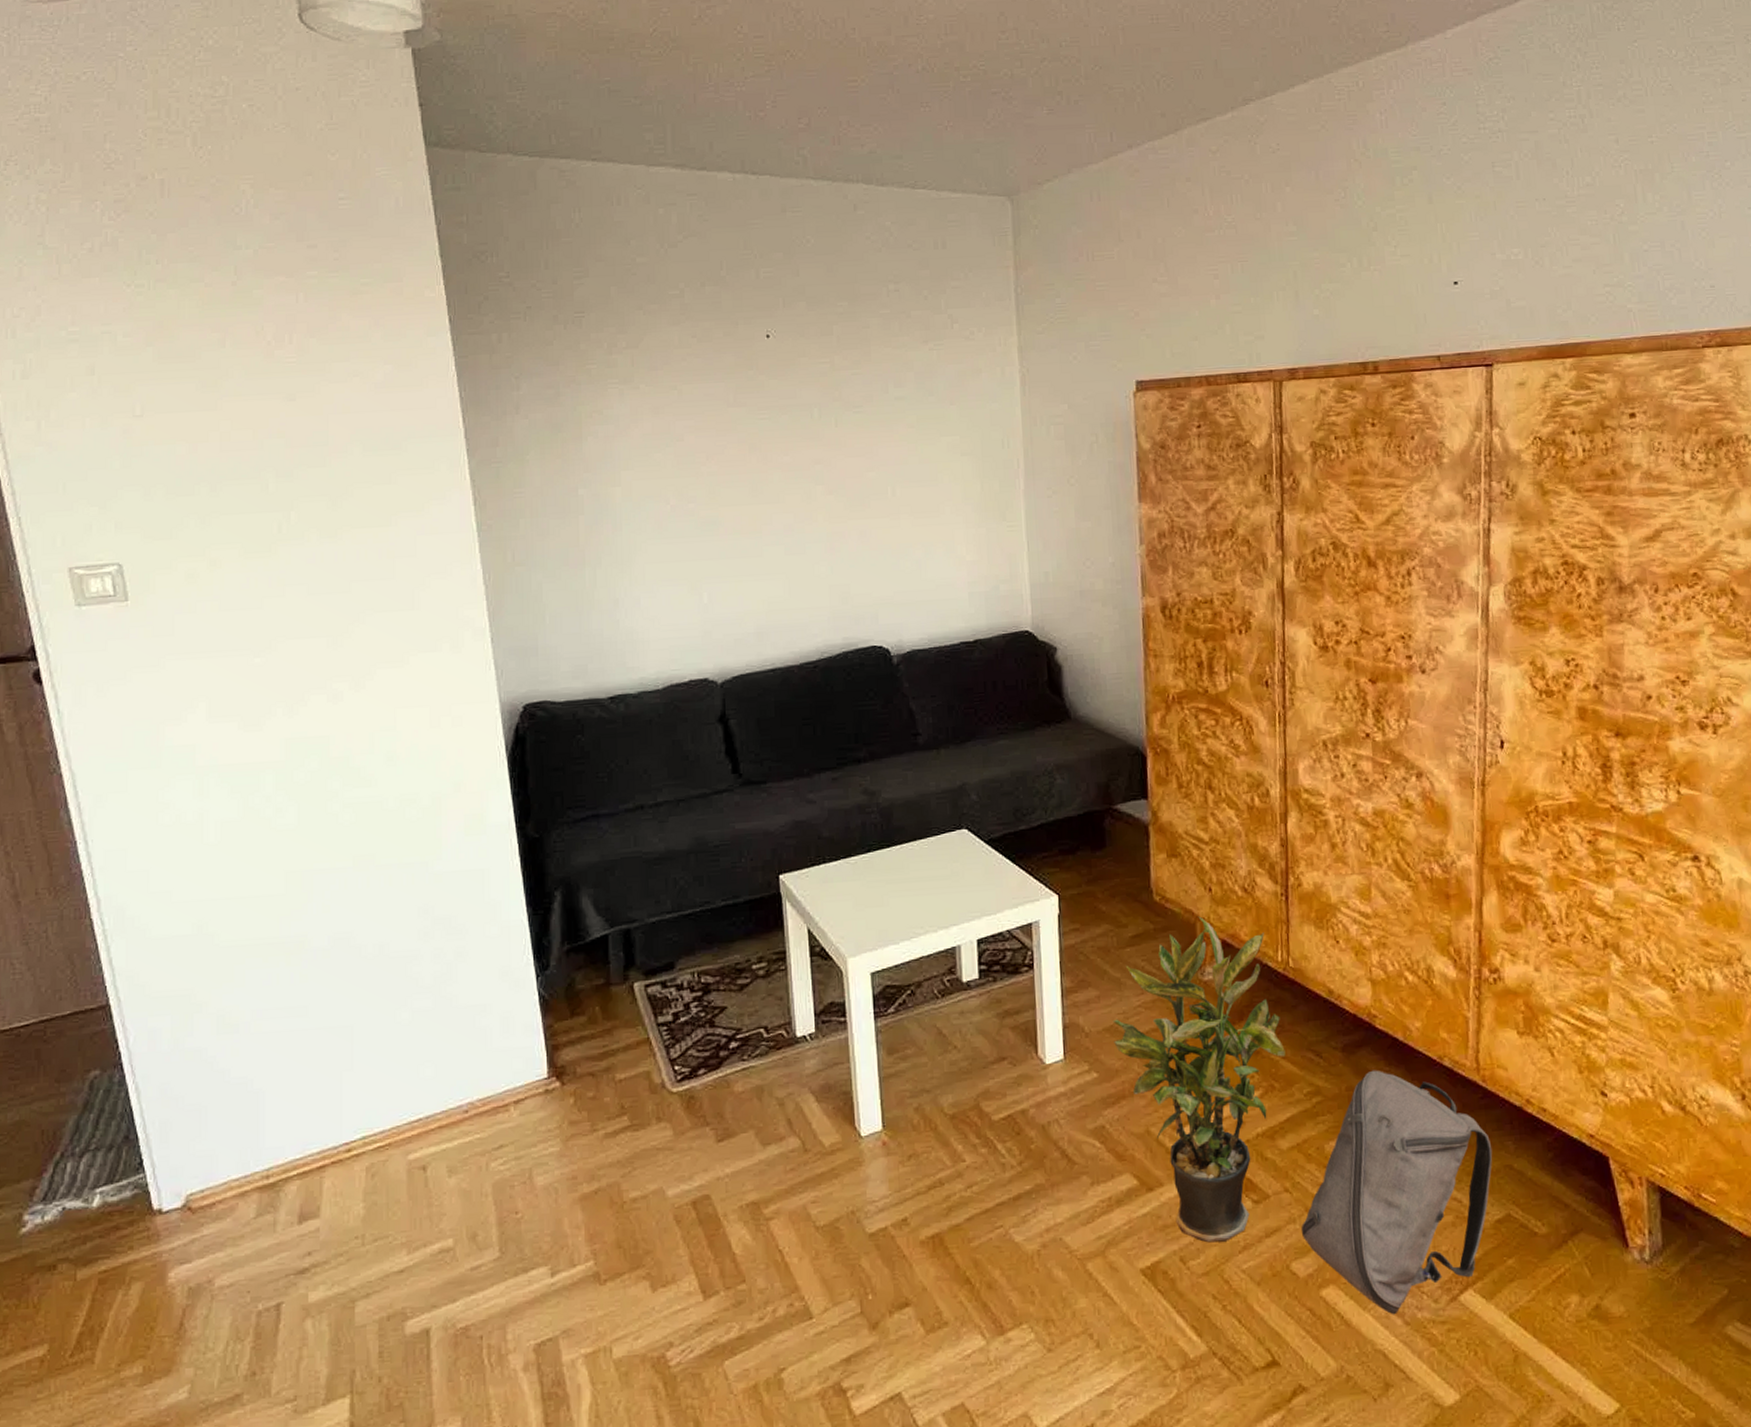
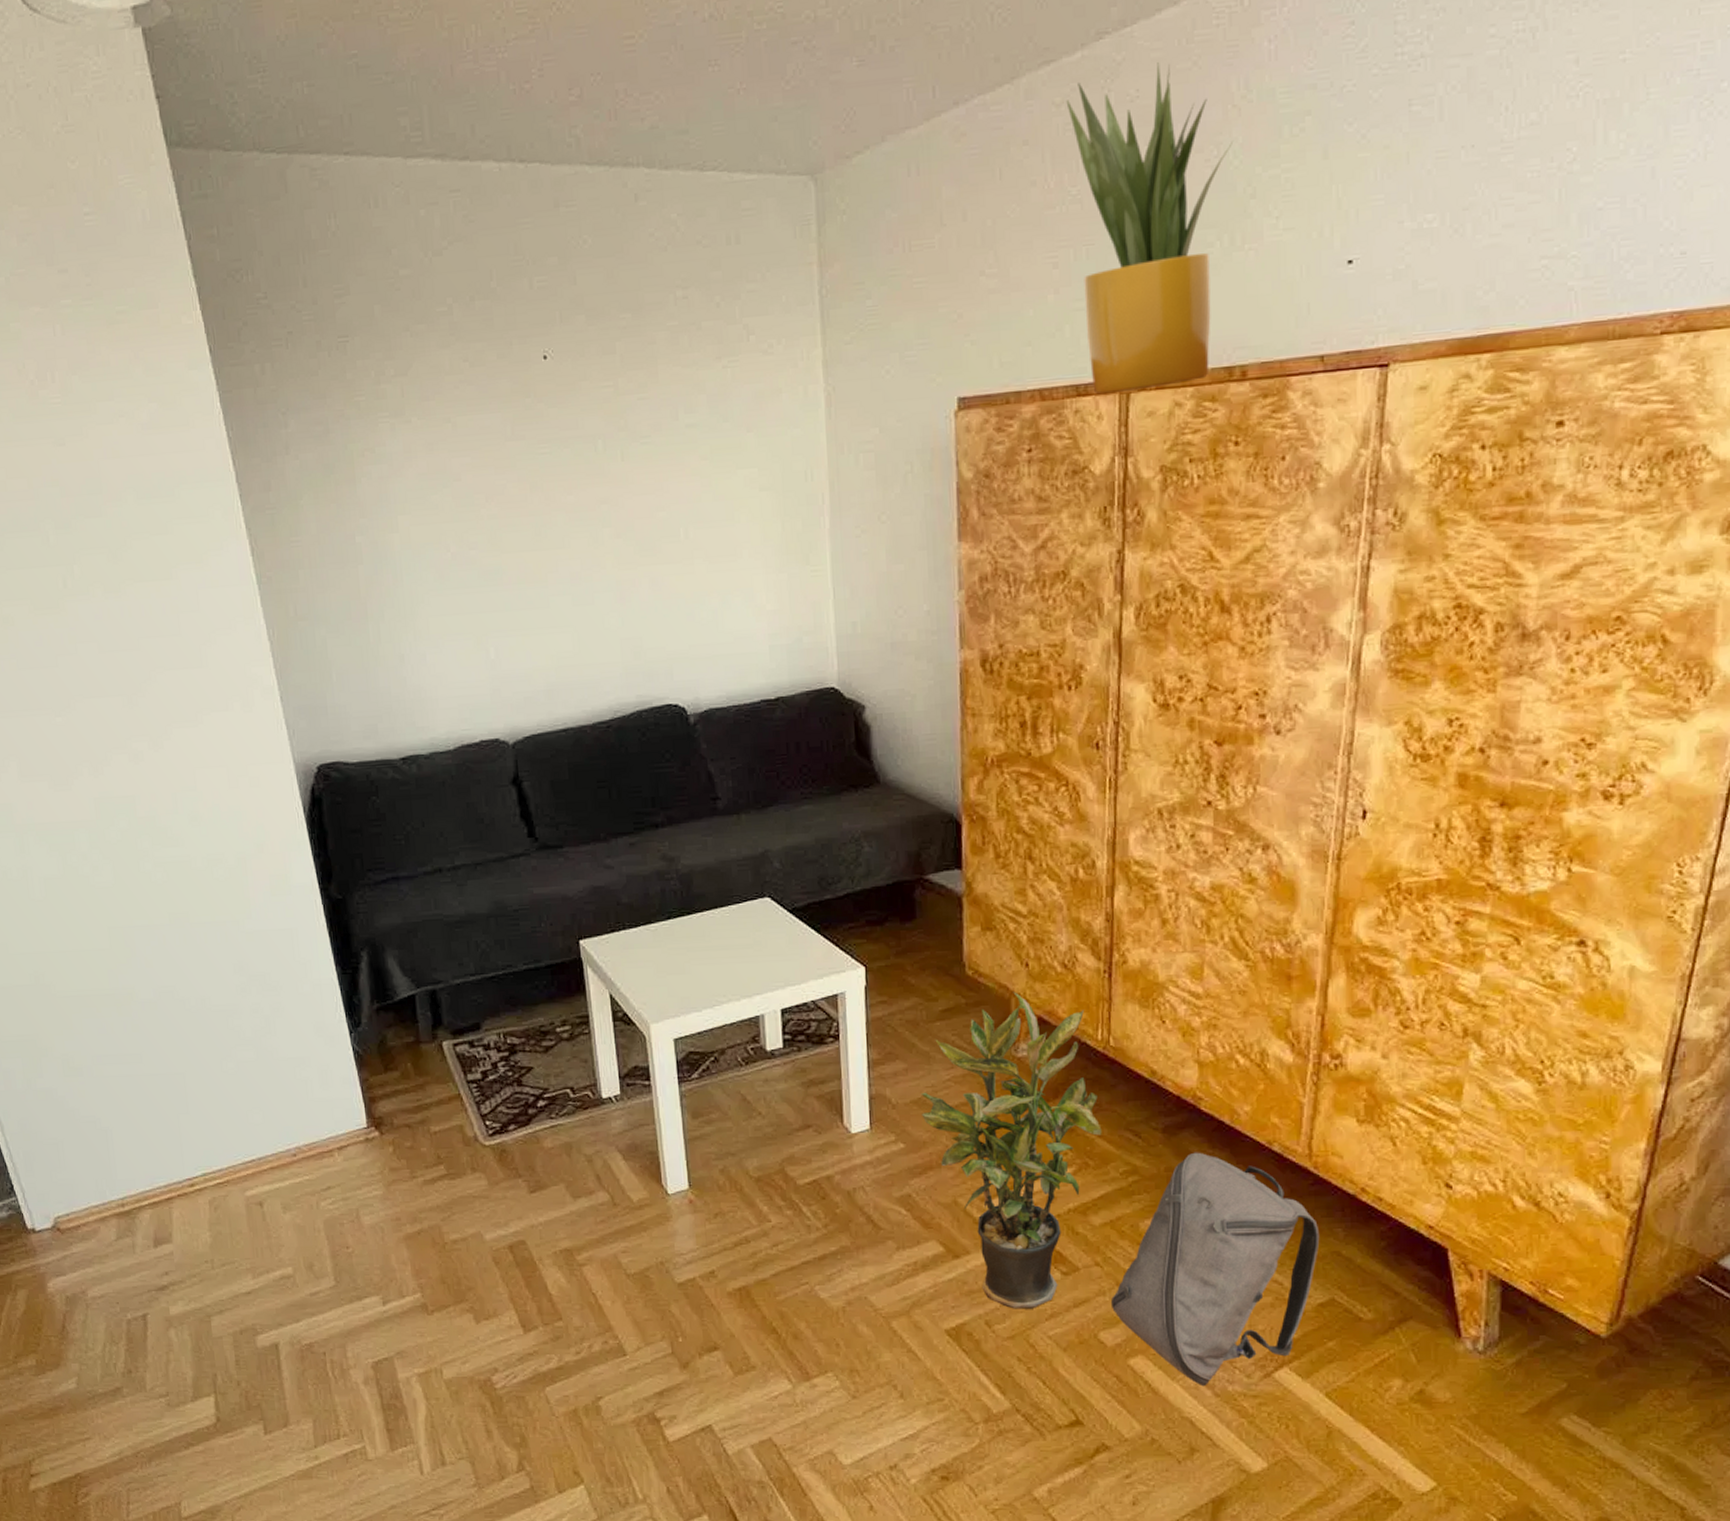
planter: none [1220,124,1356,382] -> present [1066,62,1233,395]

